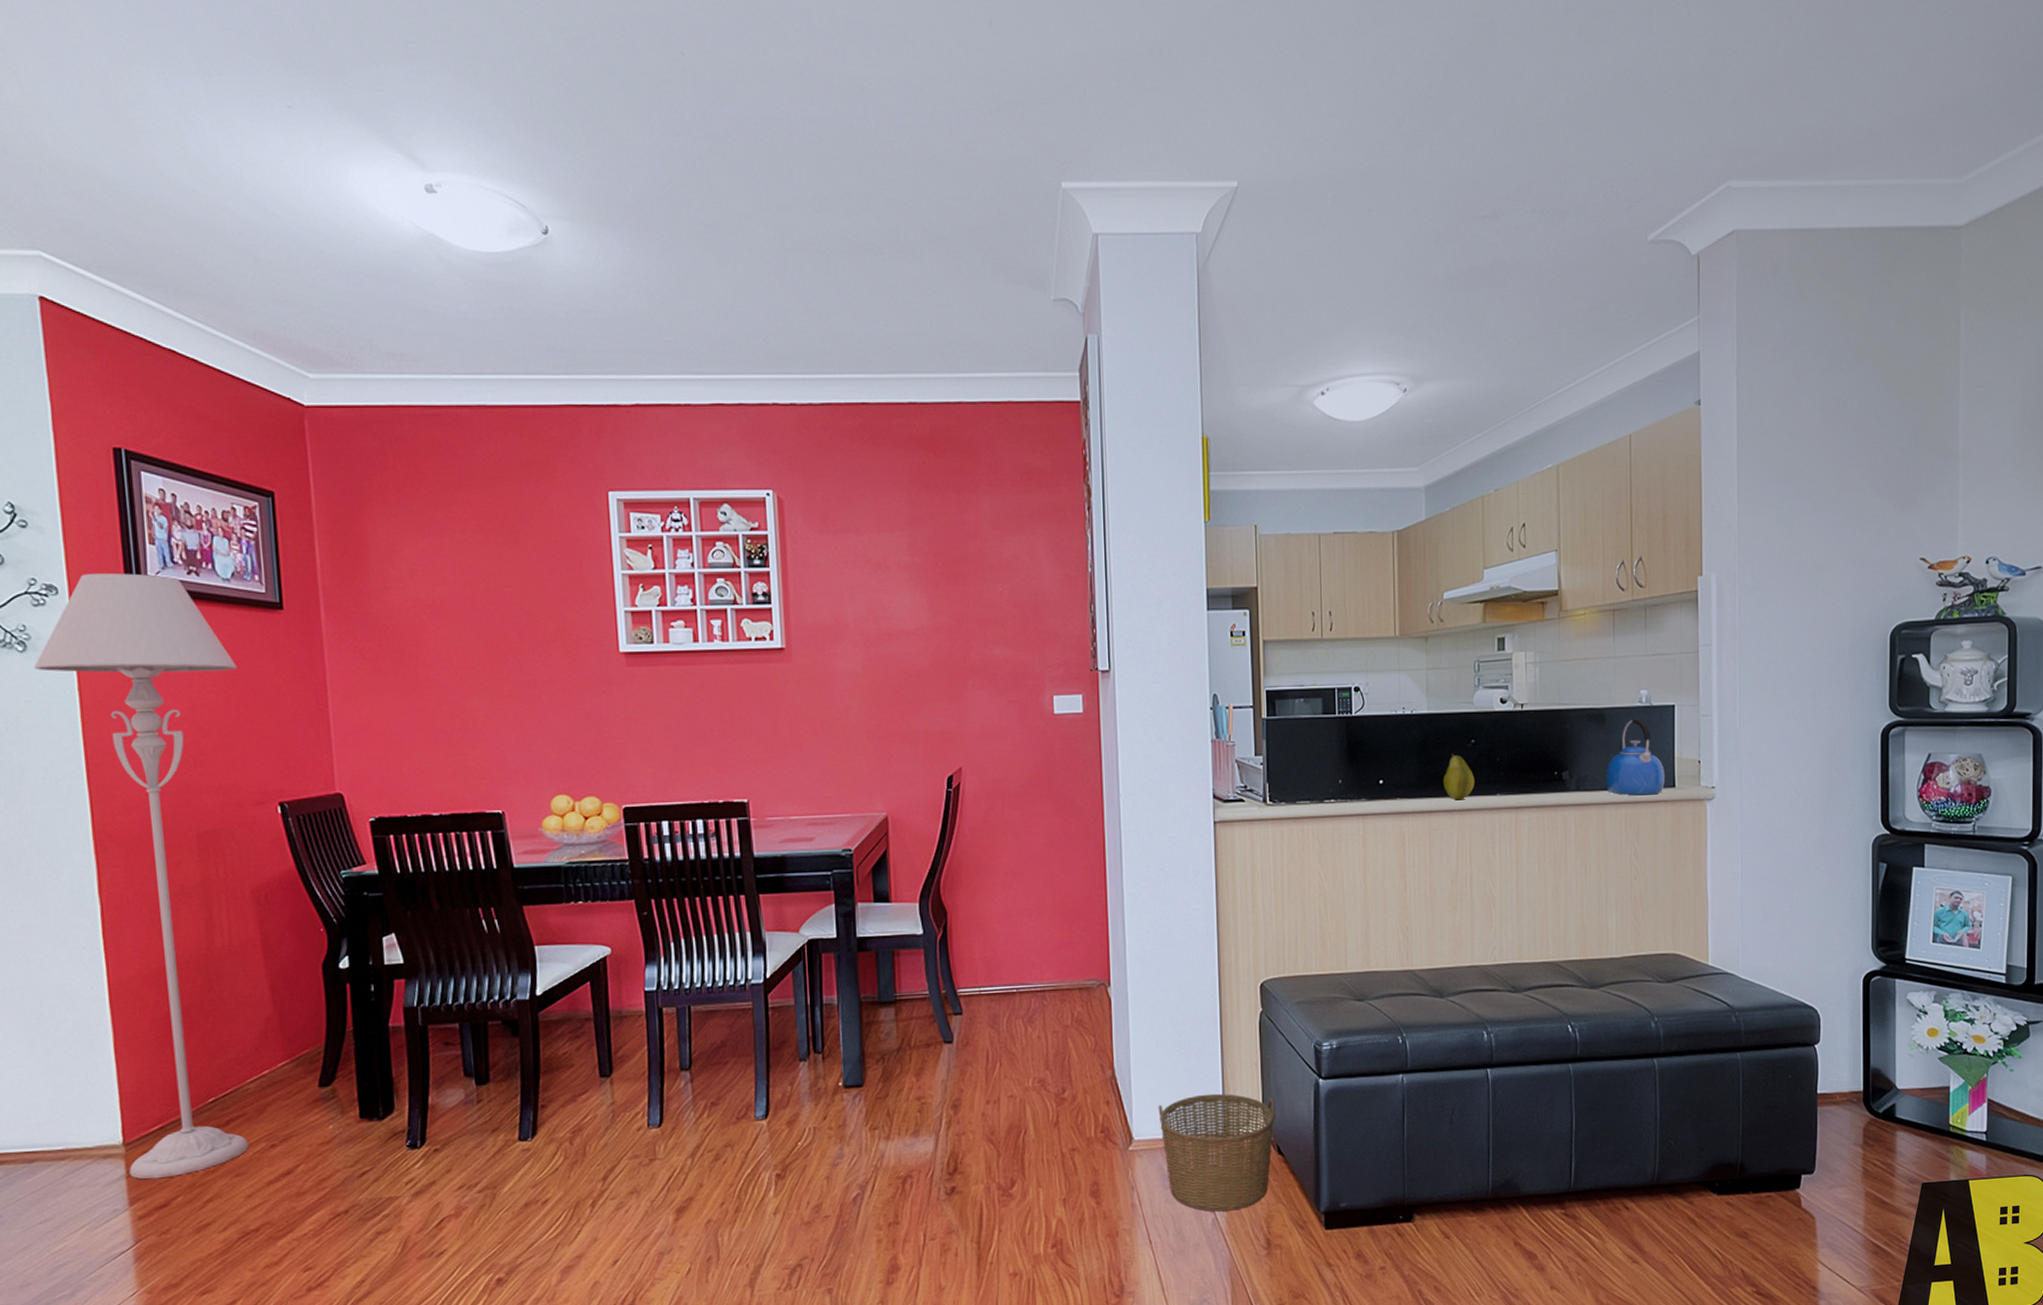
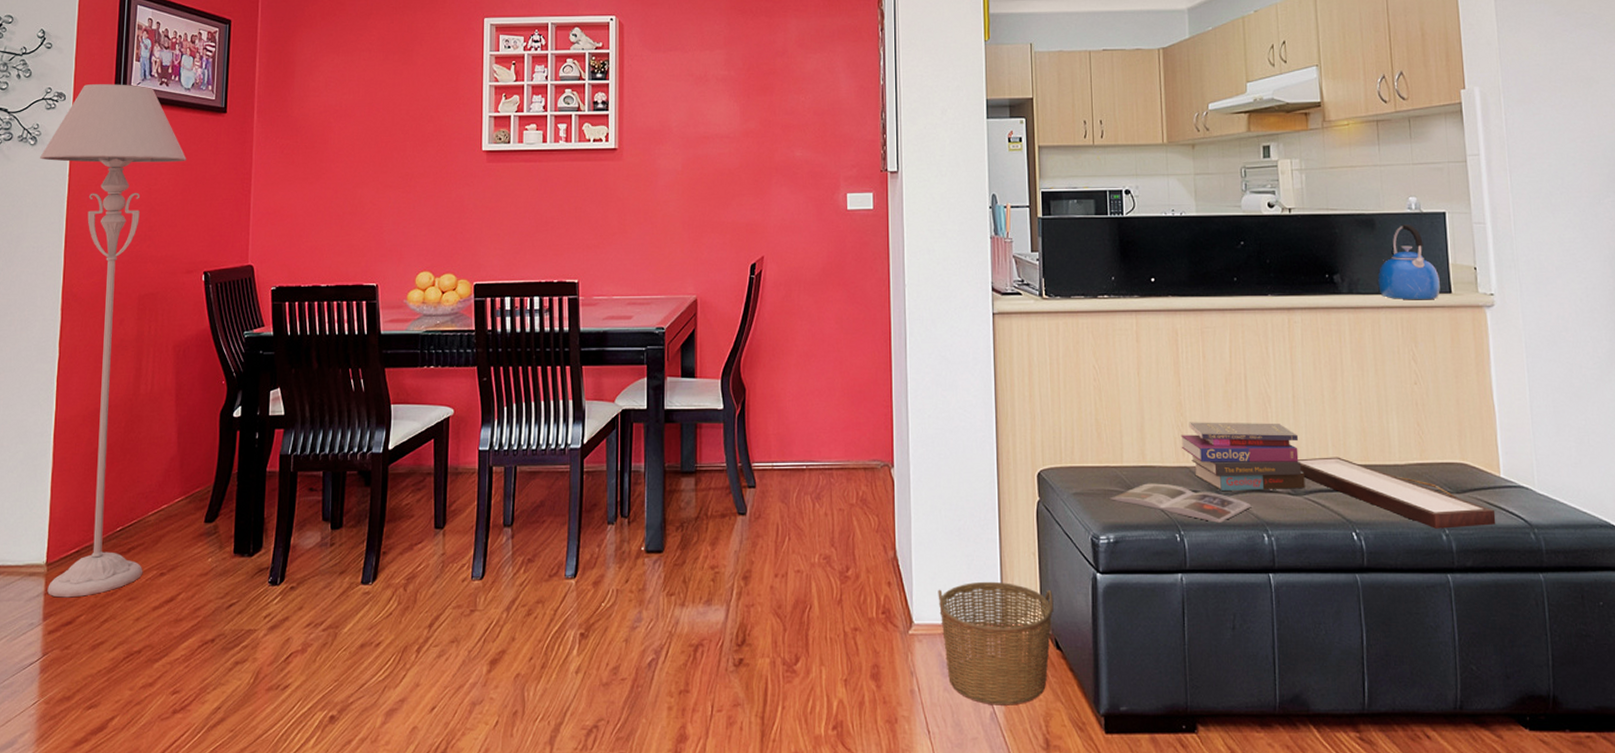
magazine: none [1332,988,1473,1023] -> present [1109,483,1252,523]
books: none [1405,923,1525,992] -> present [1180,422,1305,491]
fruit: present [1442,753,1475,800] -> none [1213,254,1246,300]
tray: none [1519,953,1702,1017] -> present [1298,457,1496,529]

